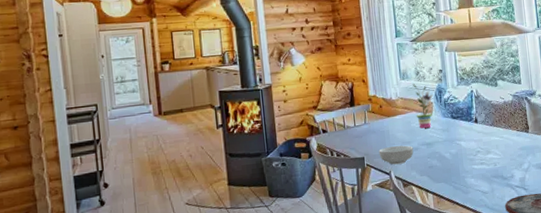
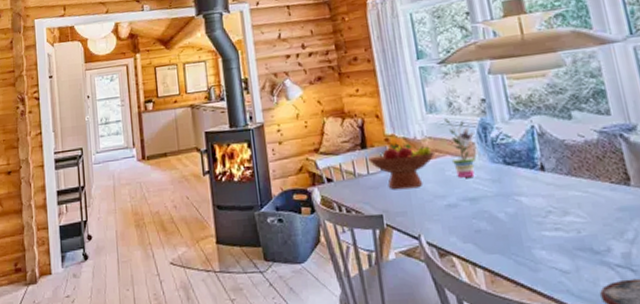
fruit bowl: none [354,102,405,138] -> present [367,143,436,190]
cereal bowl: present [379,145,414,165] -> none [402,200,452,227]

